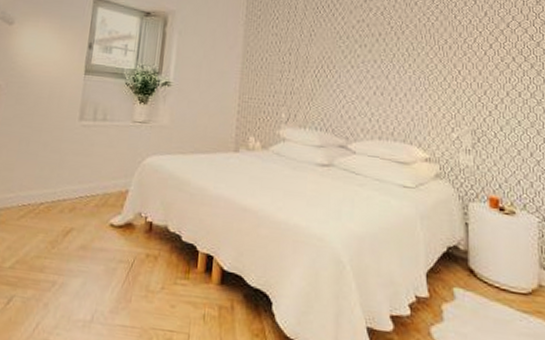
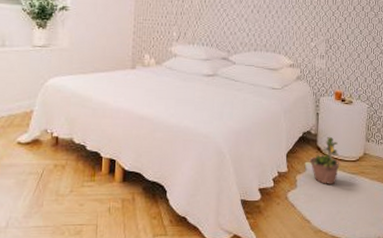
potted plant: none [458,251,504,324] -> present [309,134,340,184]

